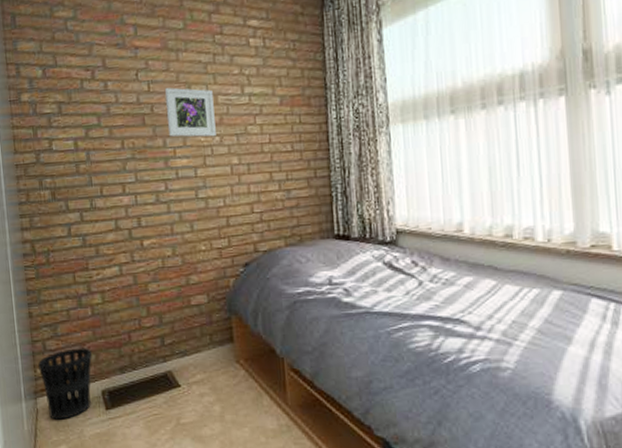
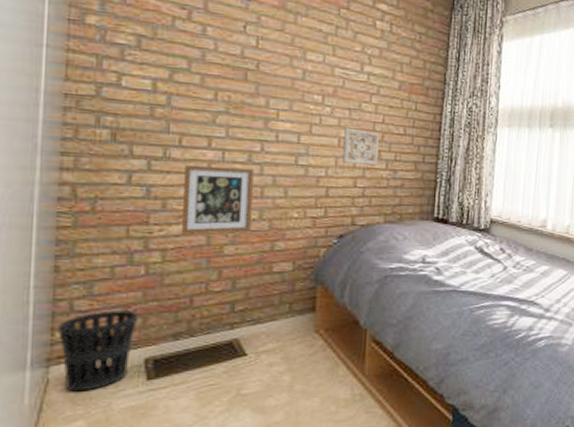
picture frame: none [108,207,167,277] -> present [182,164,254,235]
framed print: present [164,87,216,137] -> none [273,48,330,107]
wall ornament: none [235,153,271,190] -> present [343,127,380,165]

